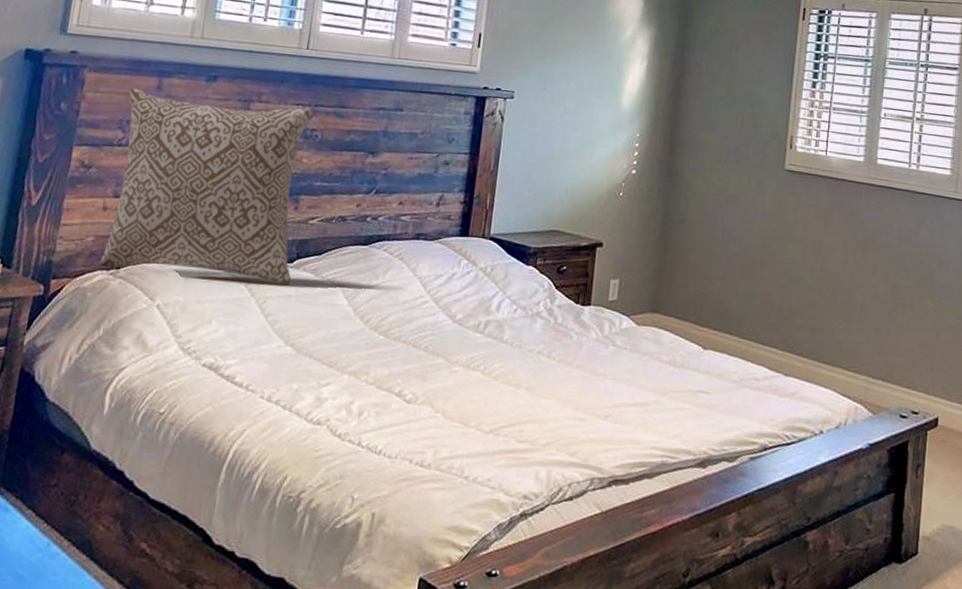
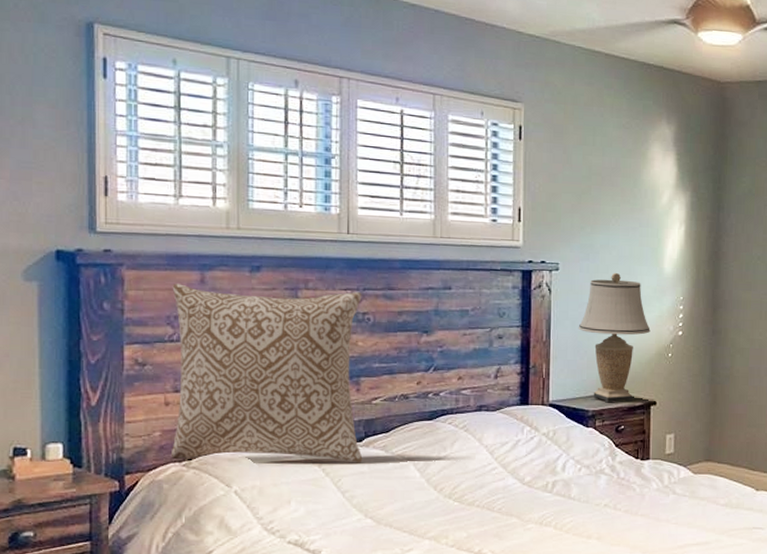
table lamp: none [527,104,603,242] -> present [578,272,651,403]

